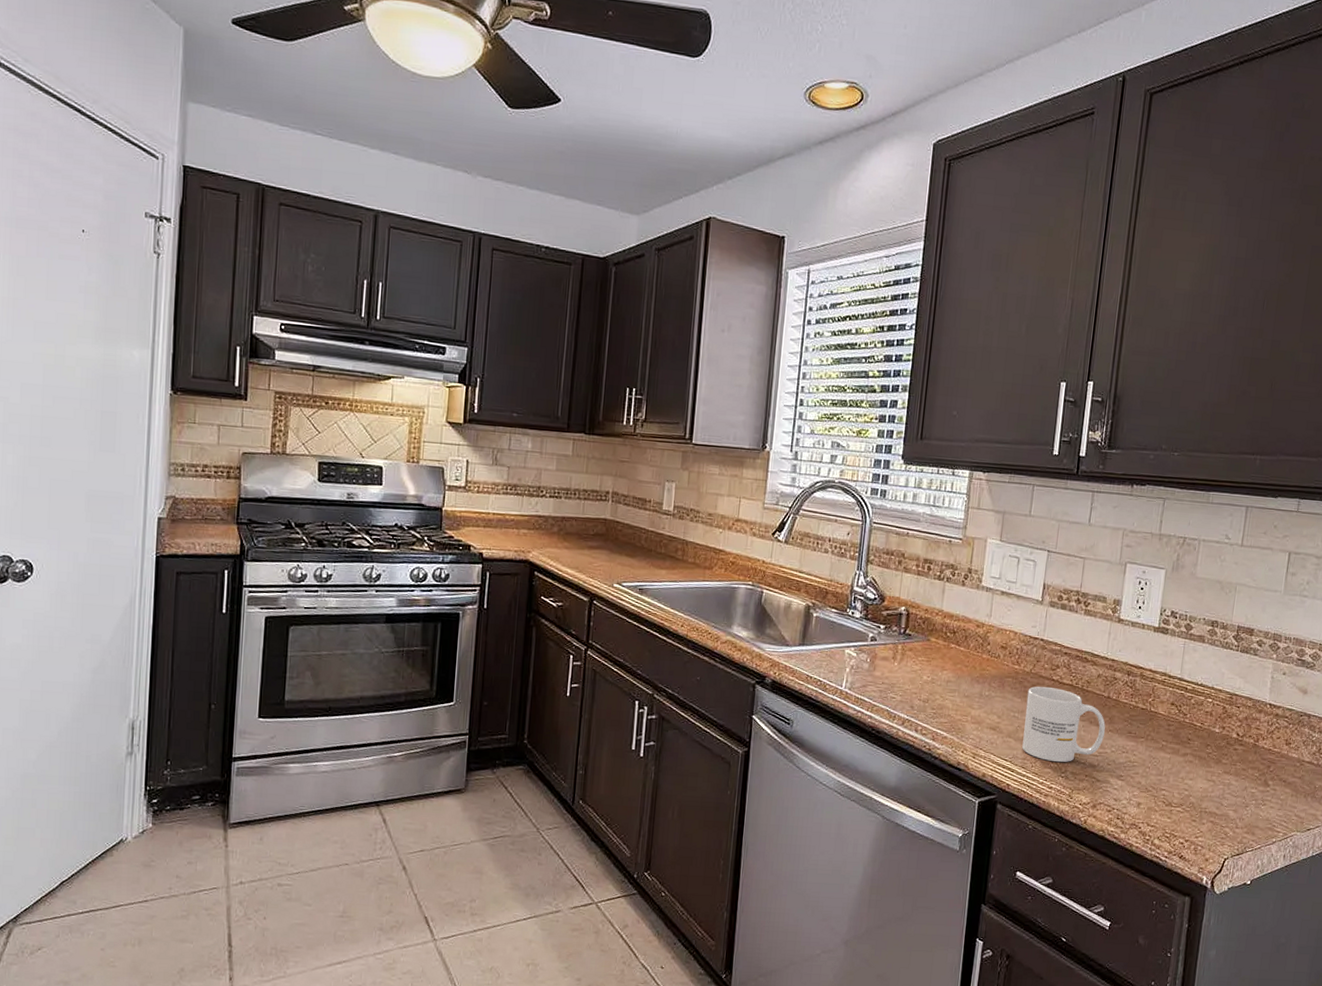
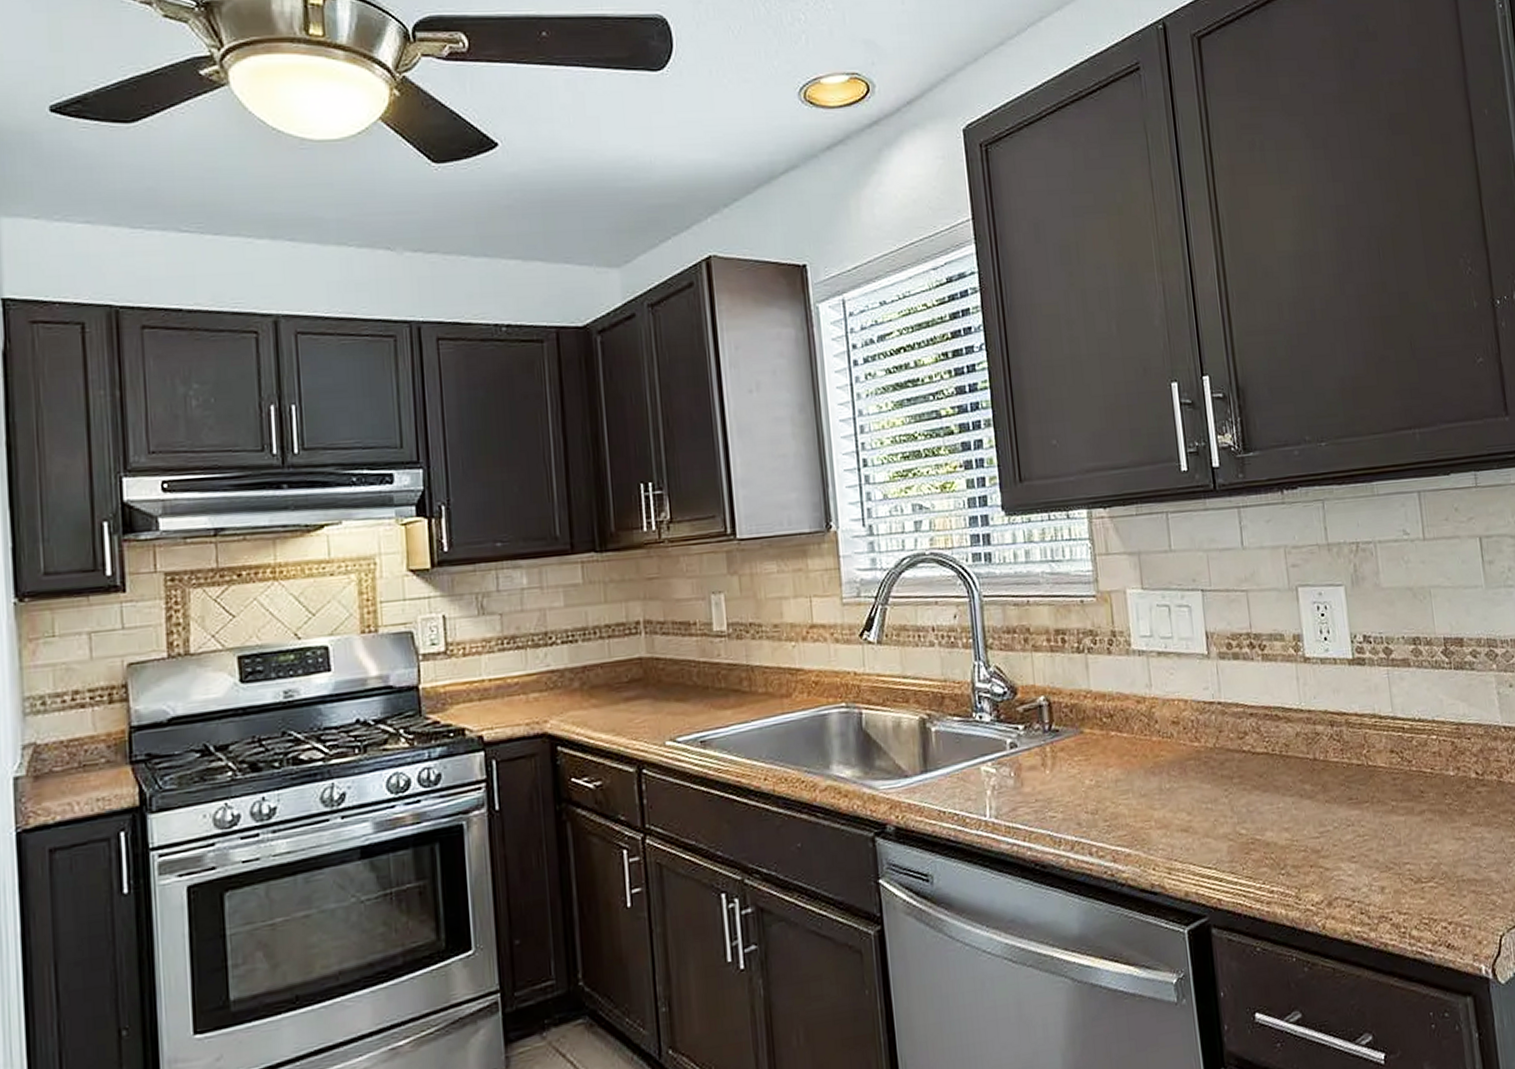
mug: present [1022,686,1106,763] -> none [1216,760,1321,858]

